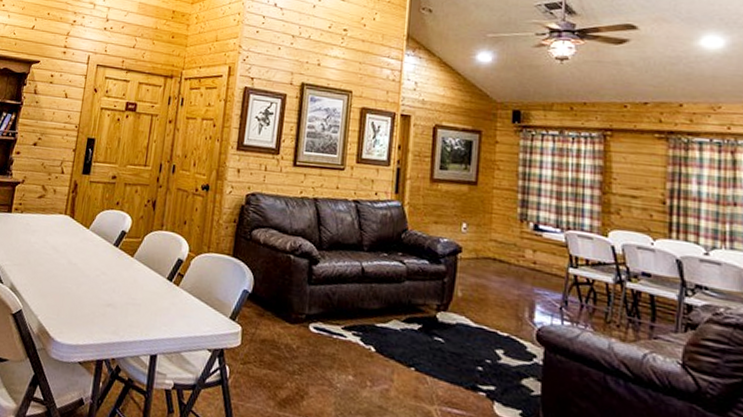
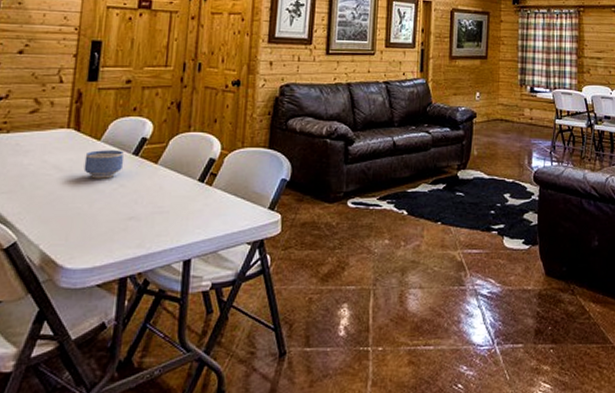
bowl: none [74,237,107,265] -> present [83,150,124,179]

